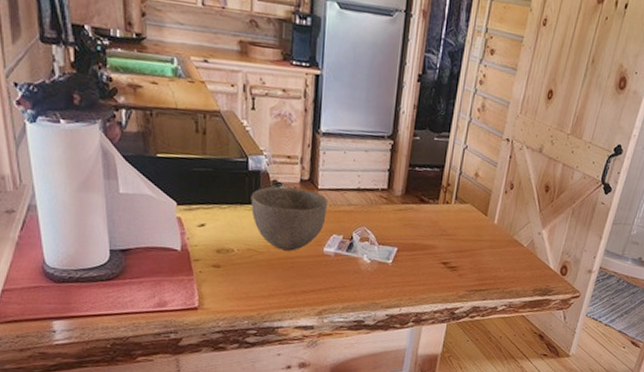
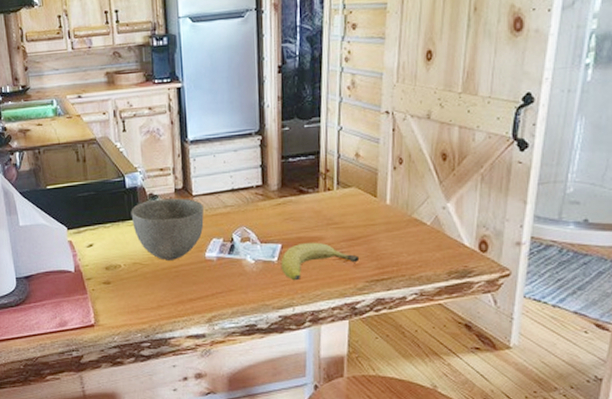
fruit: none [394,249,465,284] -> present [280,242,360,281]

